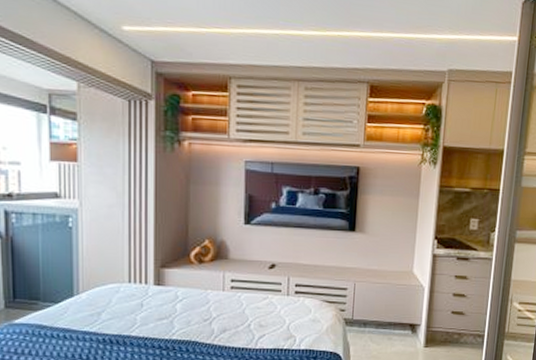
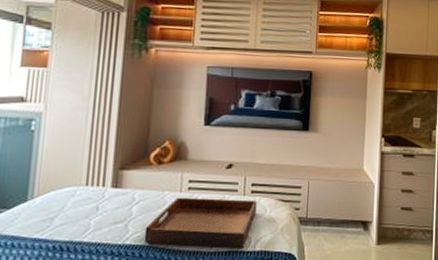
serving tray: none [190,296,301,346] -> present [144,197,257,248]

